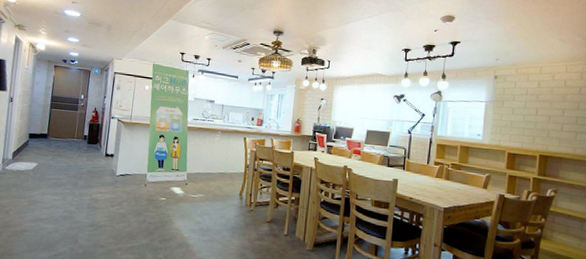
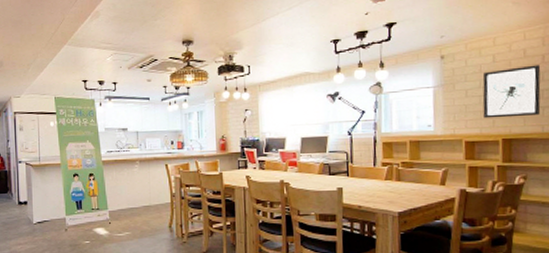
wall art: none [525,94,578,138] -> present [482,64,541,119]

